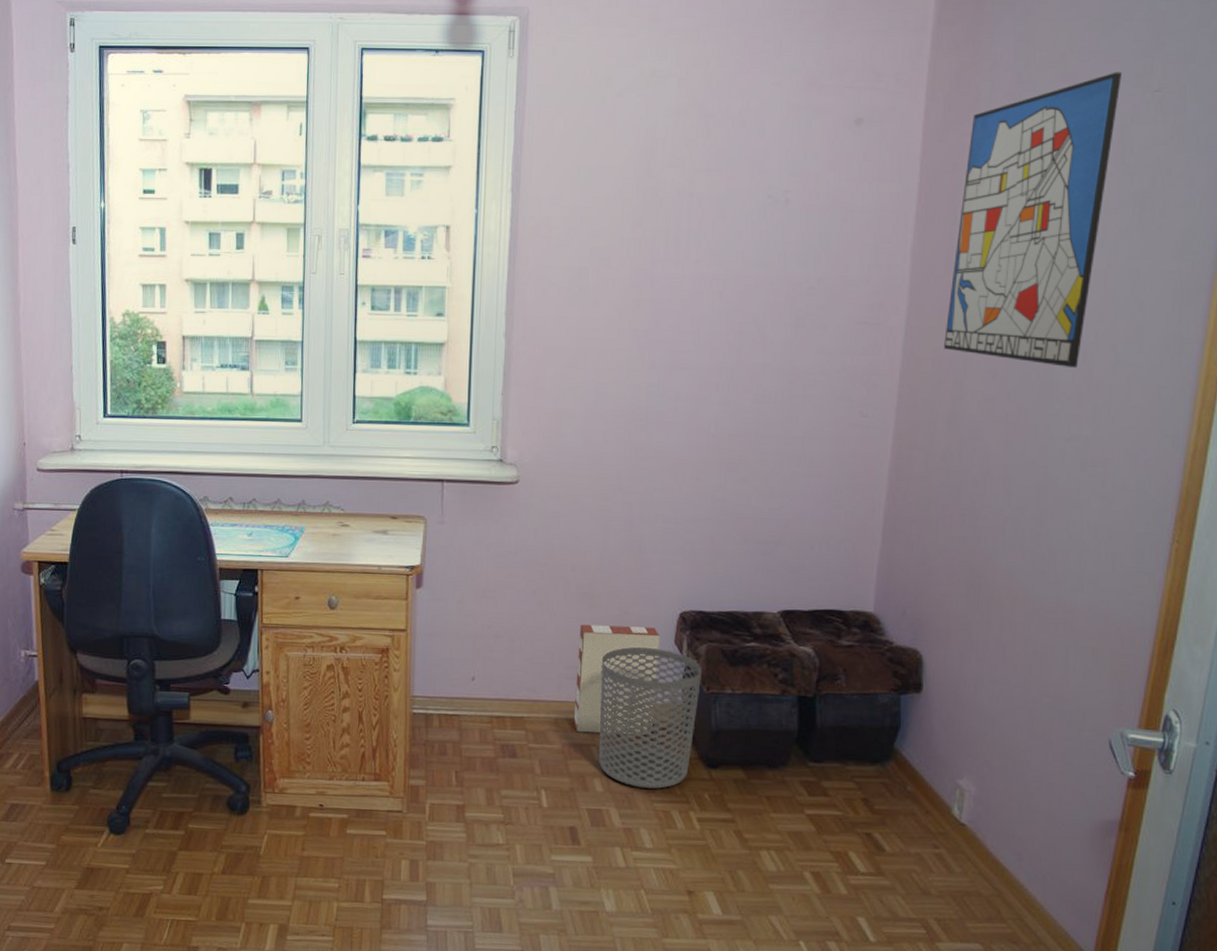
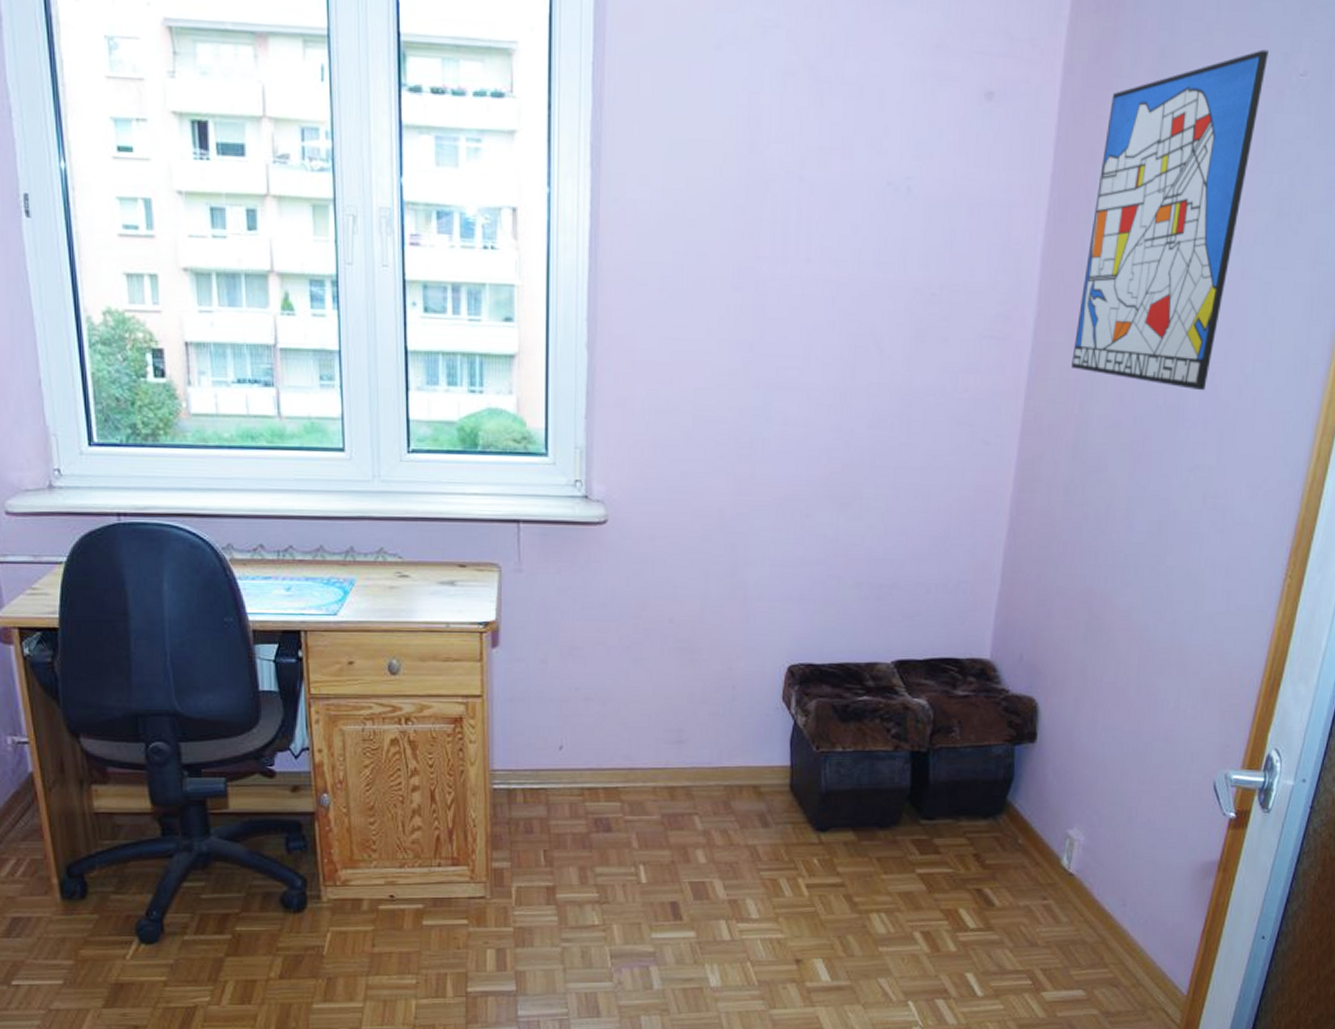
cardboard box: present [573,624,661,735] -> none [673,682,767,801]
waste bin: present [598,646,701,789] -> none [700,705,811,856]

